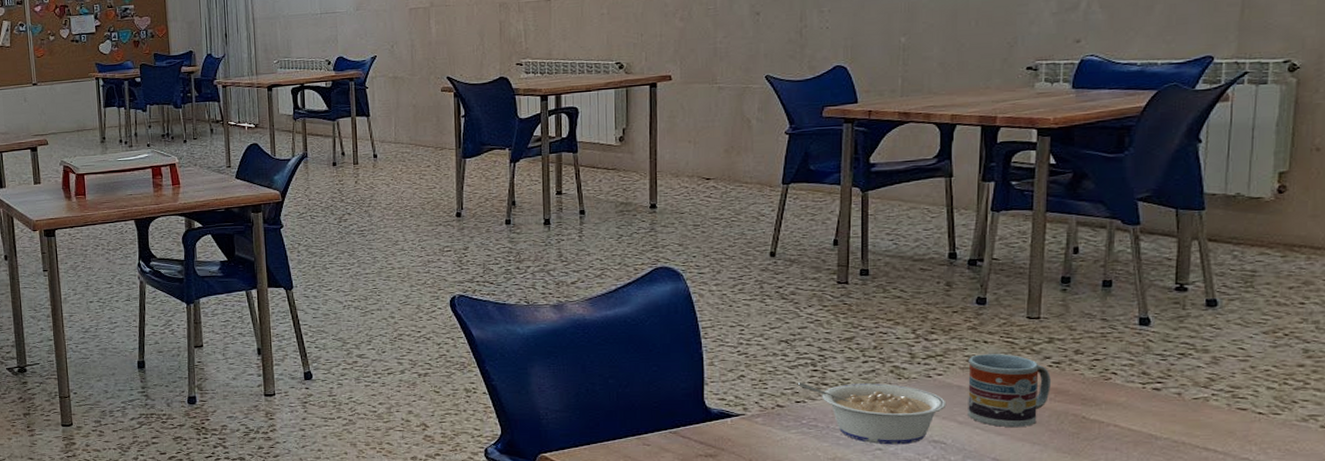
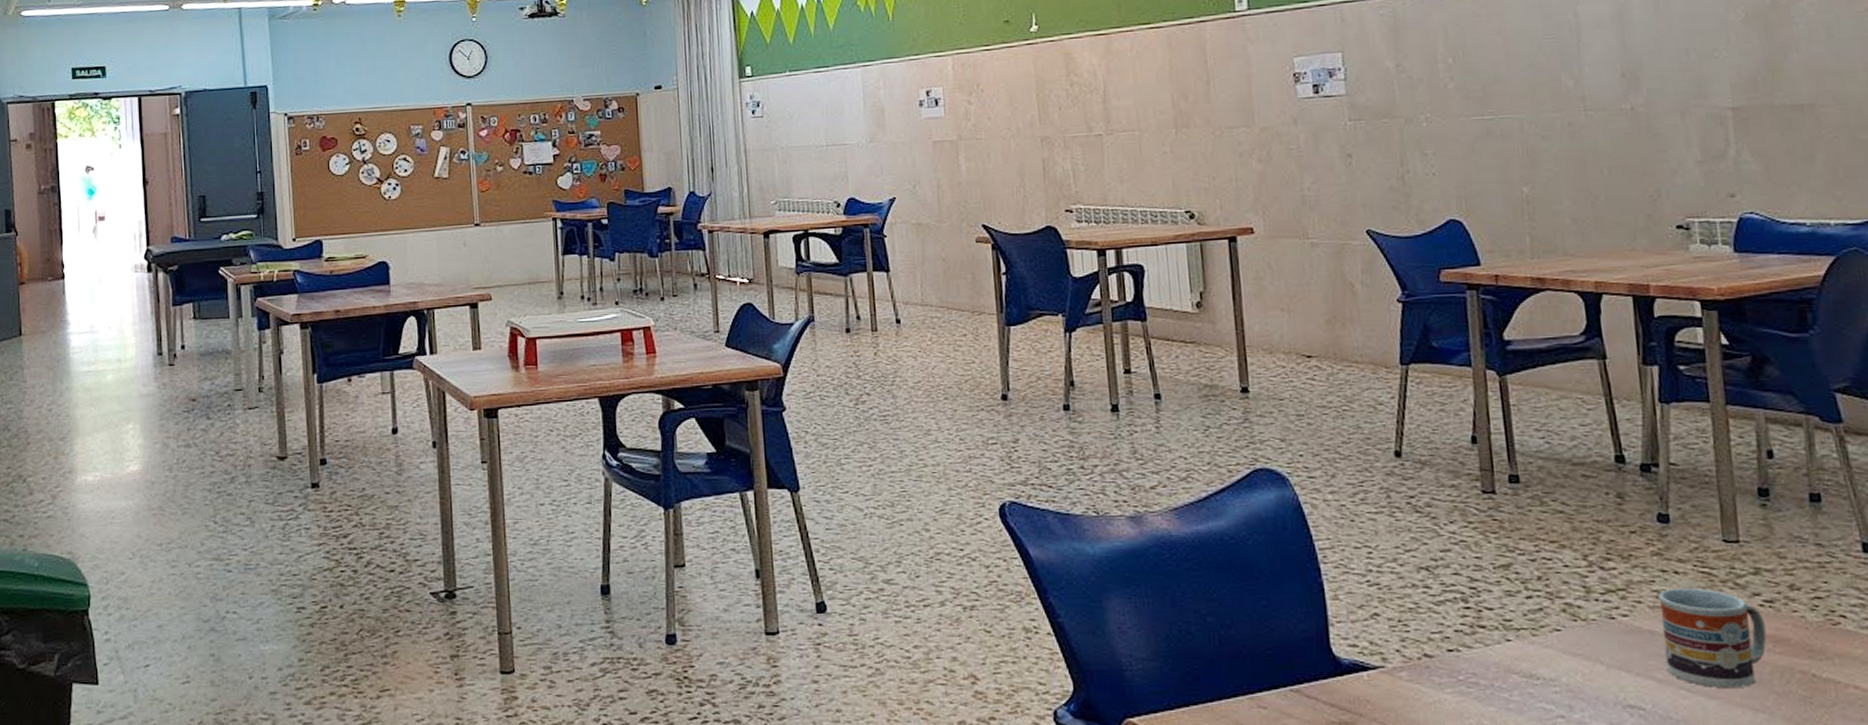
legume: present [798,382,947,445] -> none [1448,624,1639,711]

